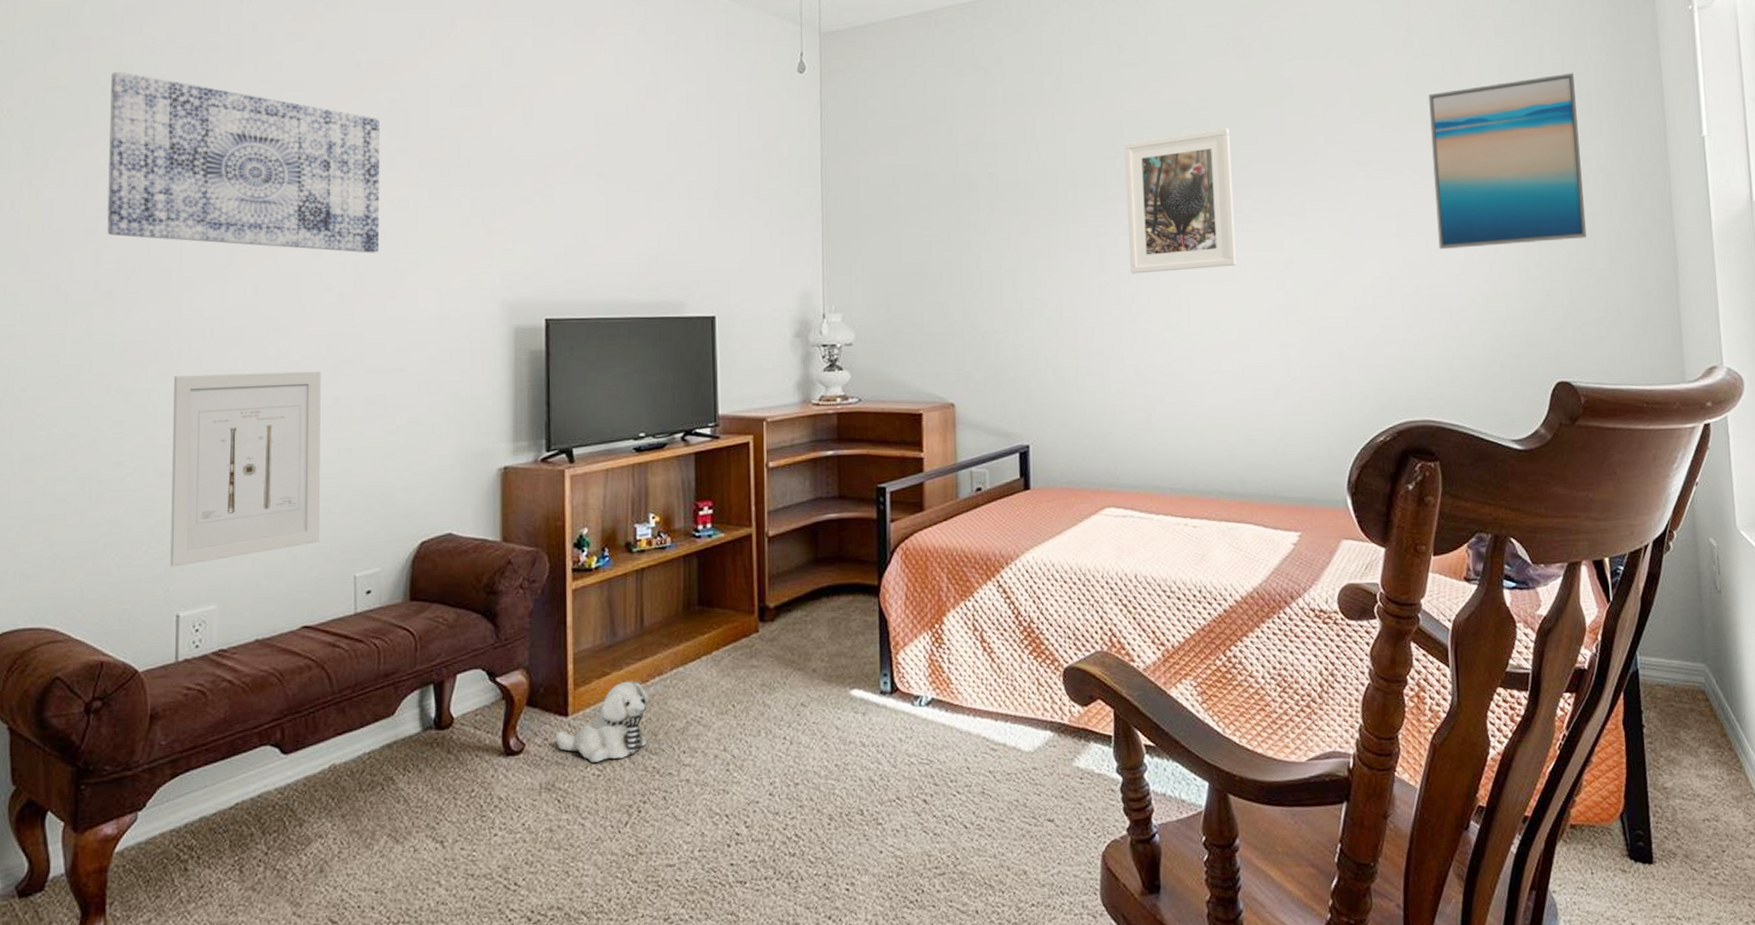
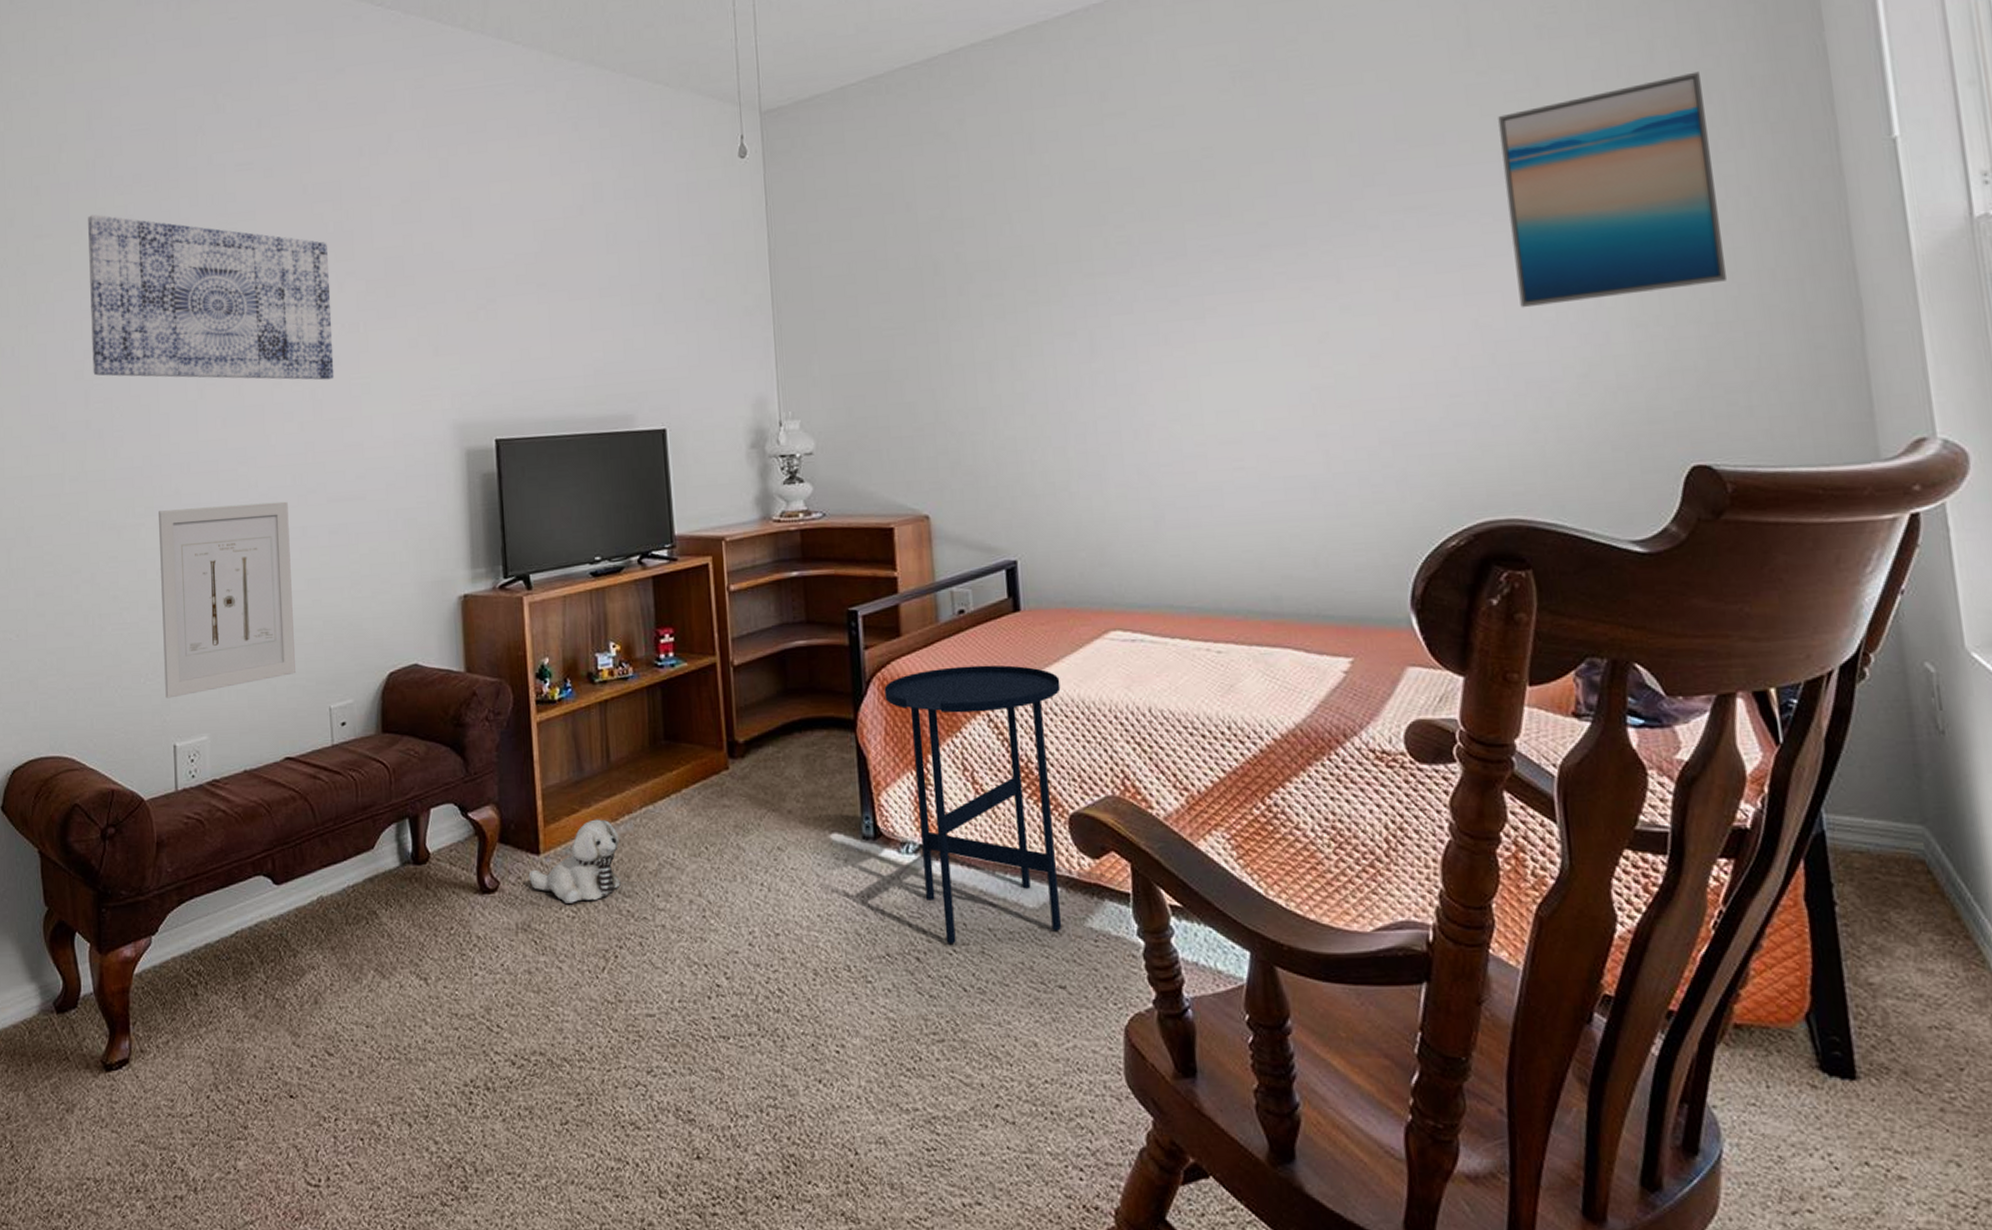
side table: none [907,537,1062,787] -> present [884,665,1063,944]
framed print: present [1124,128,1236,274] -> none [1112,179,1257,359]

